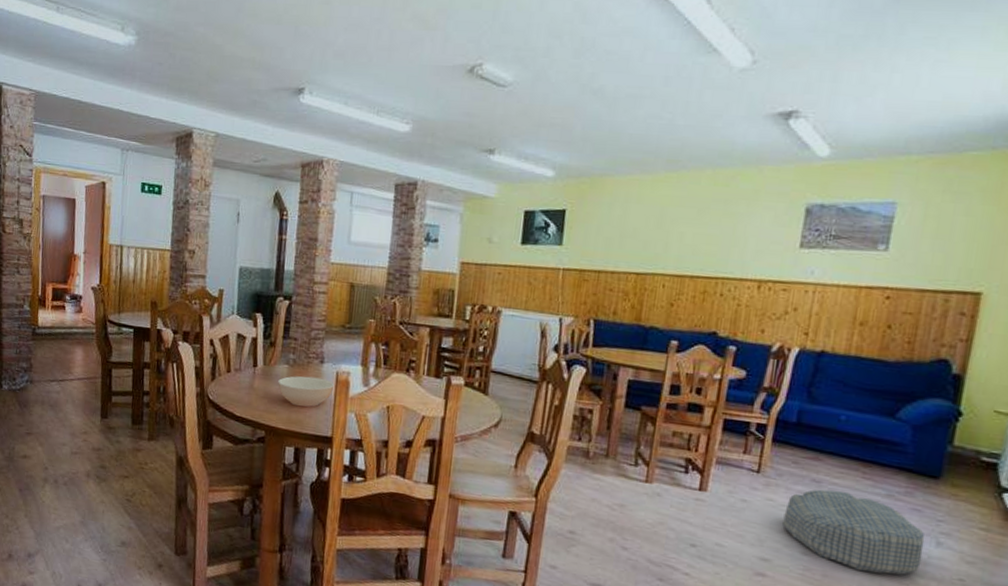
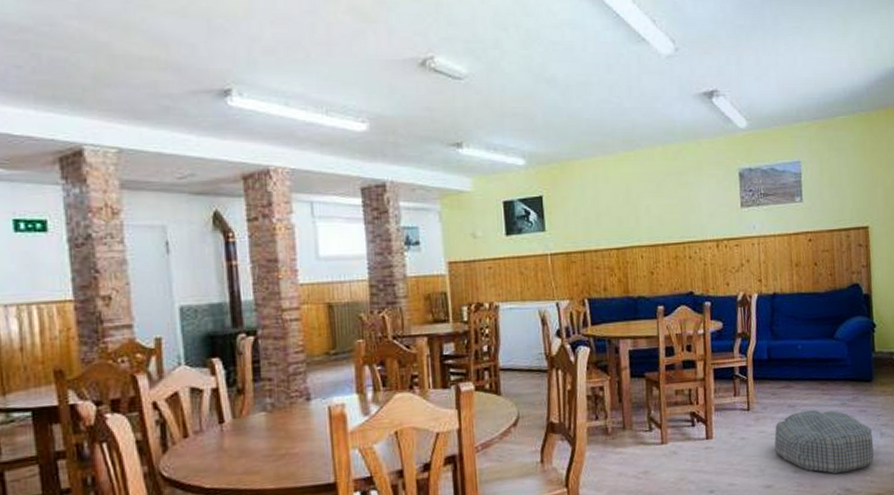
bowl: present [278,376,335,407] -> none [256,417,329,458]

